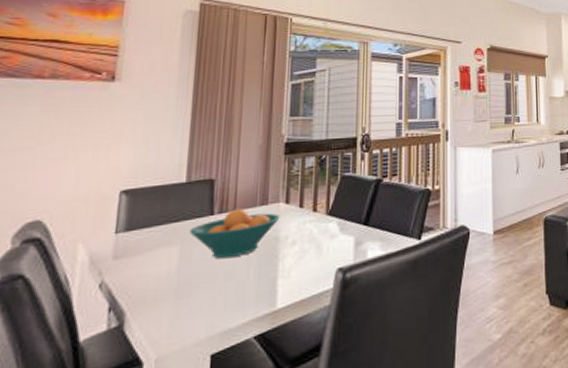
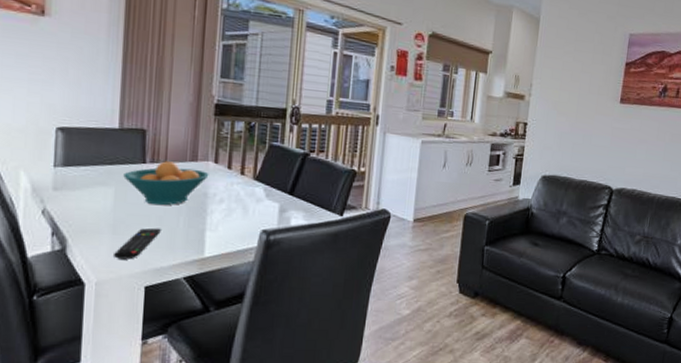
remote control: none [177,283,229,327] -> present [114,228,161,260]

